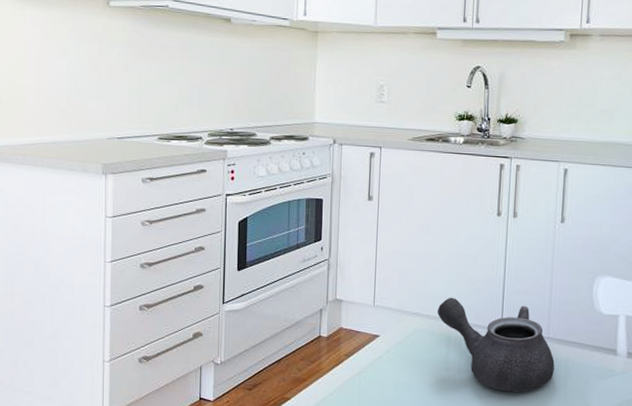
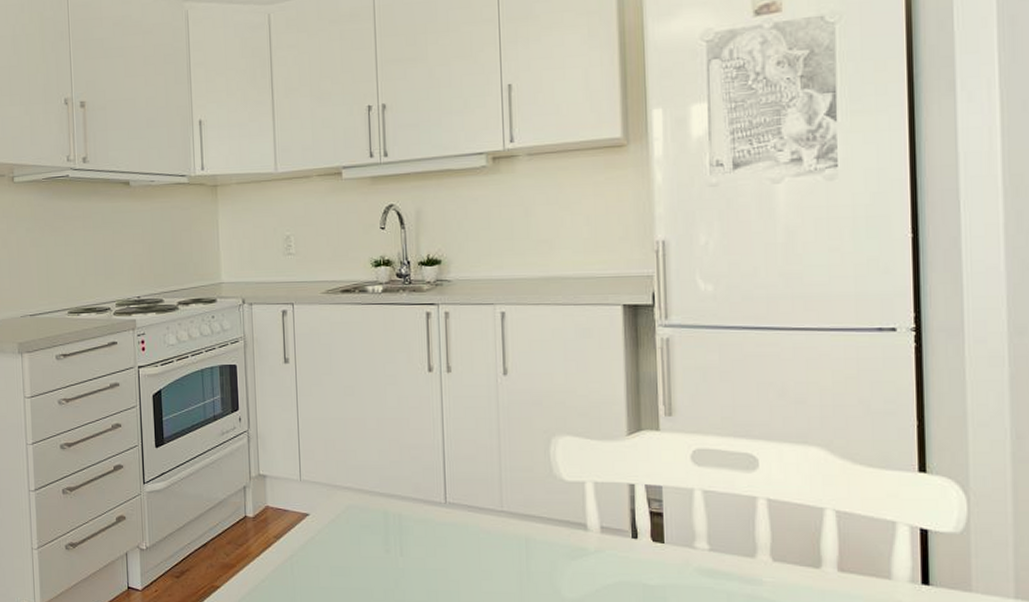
teapot: present [437,297,555,392] -> none [370,467,513,576]

